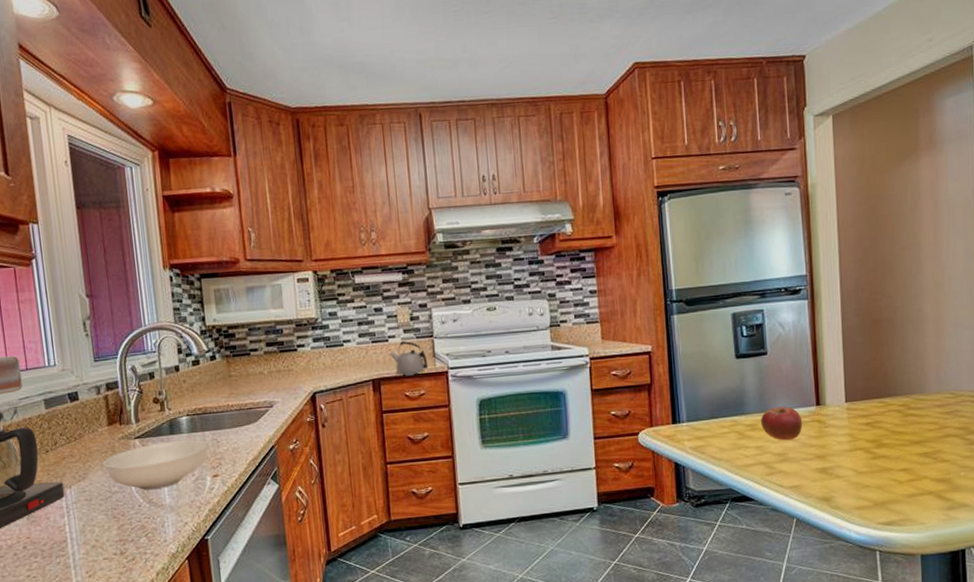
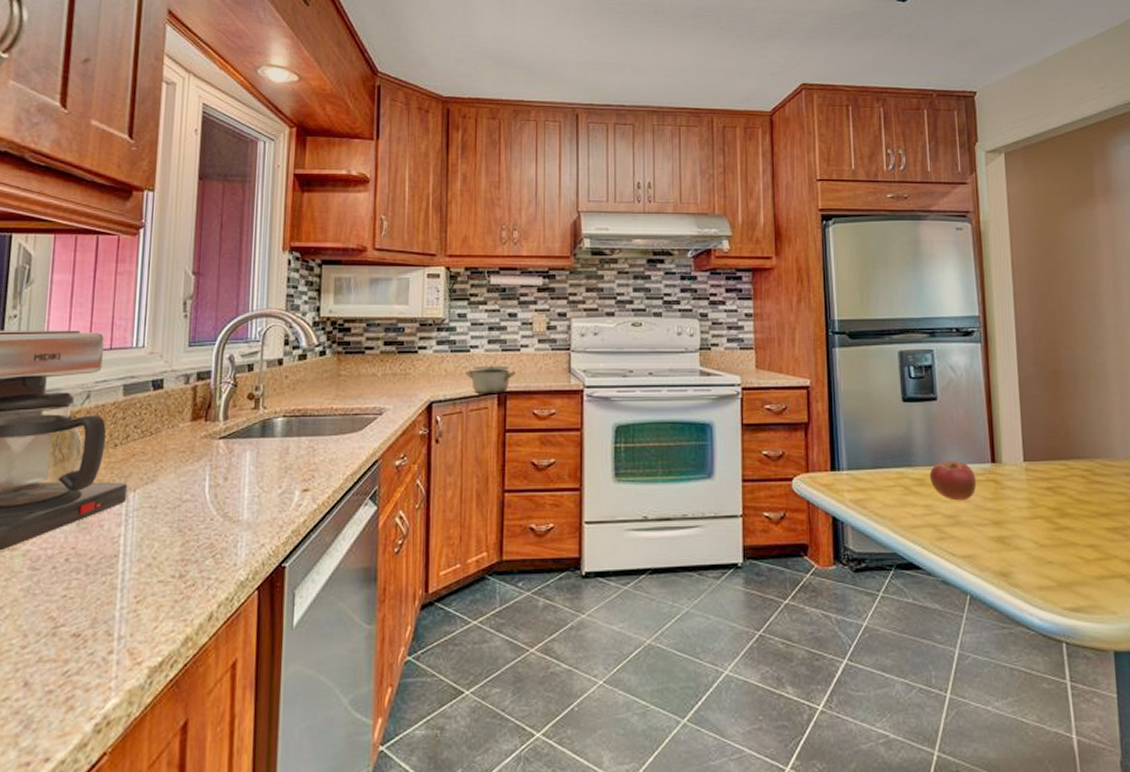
bowl: present [102,439,209,491] -> none [177,444,304,502]
saucepan: none [342,356,387,382] -> present [466,366,516,393]
kettle: present [389,341,429,376] -> none [519,352,562,392]

